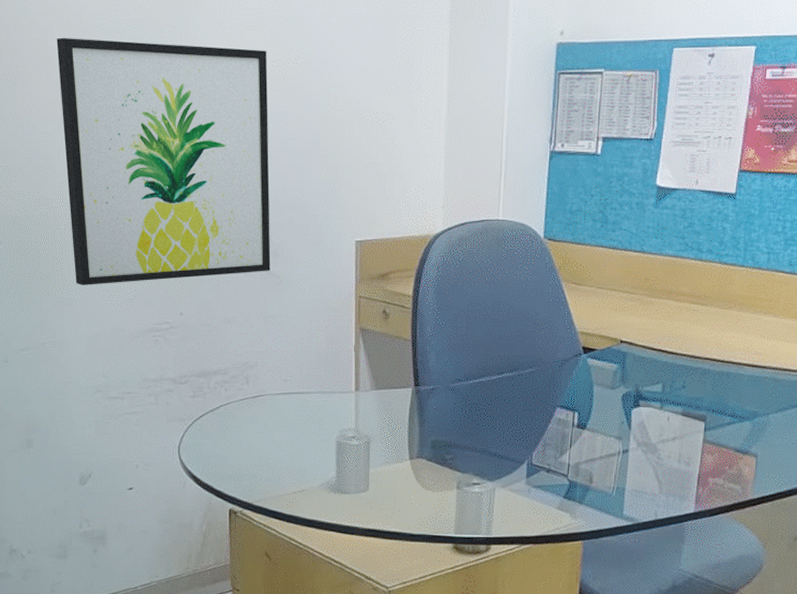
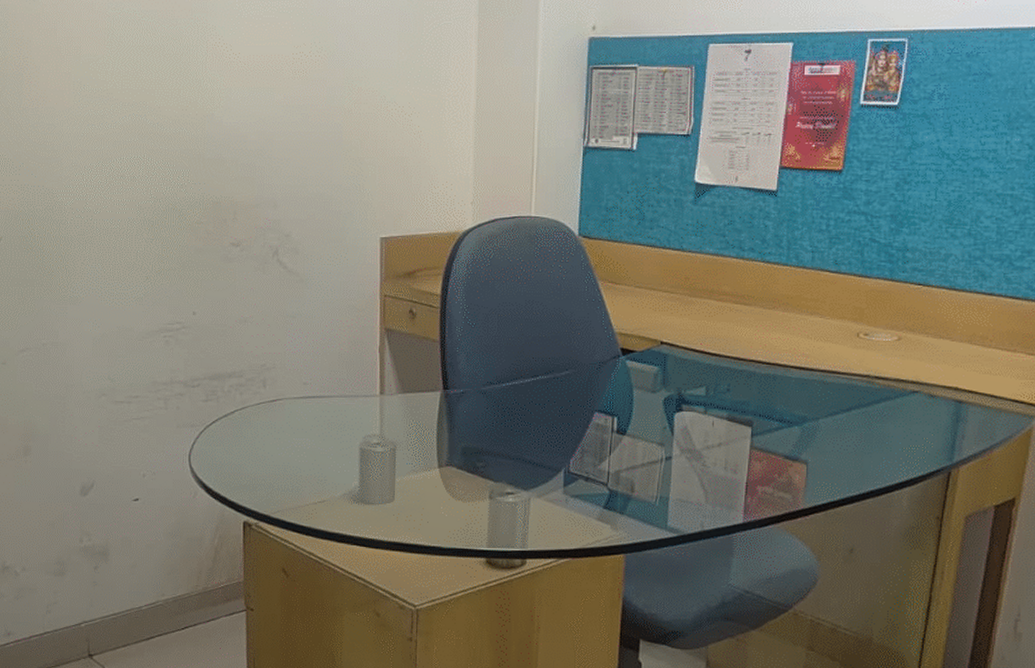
wall art: present [56,37,271,285] -> none [66,27,291,283]

